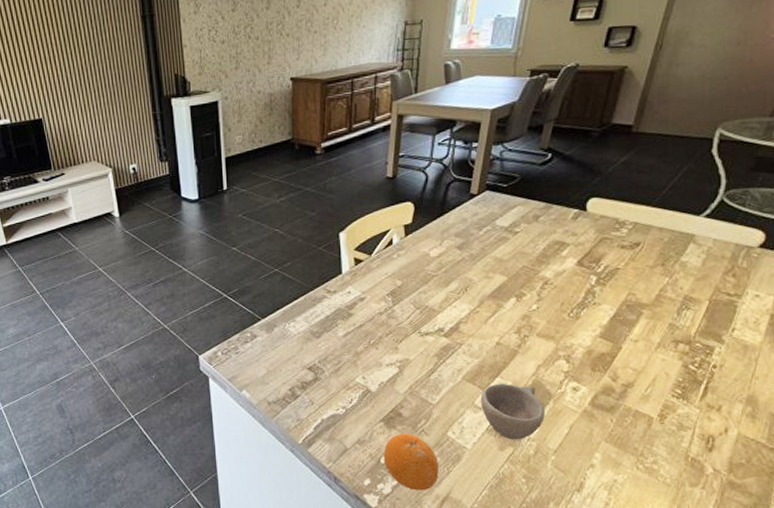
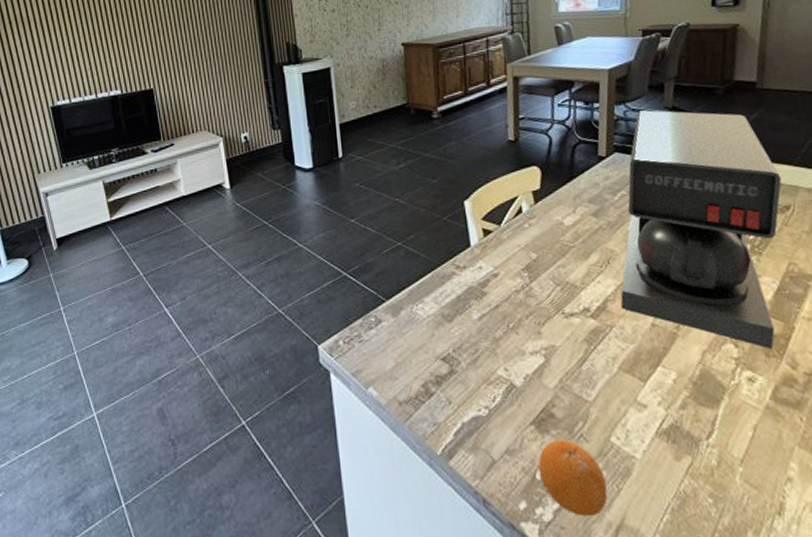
coffee maker: none [471,151,637,365] -> present [620,110,782,350]
cup: present [480,384,545,440] -> none [643,374,722,447]

